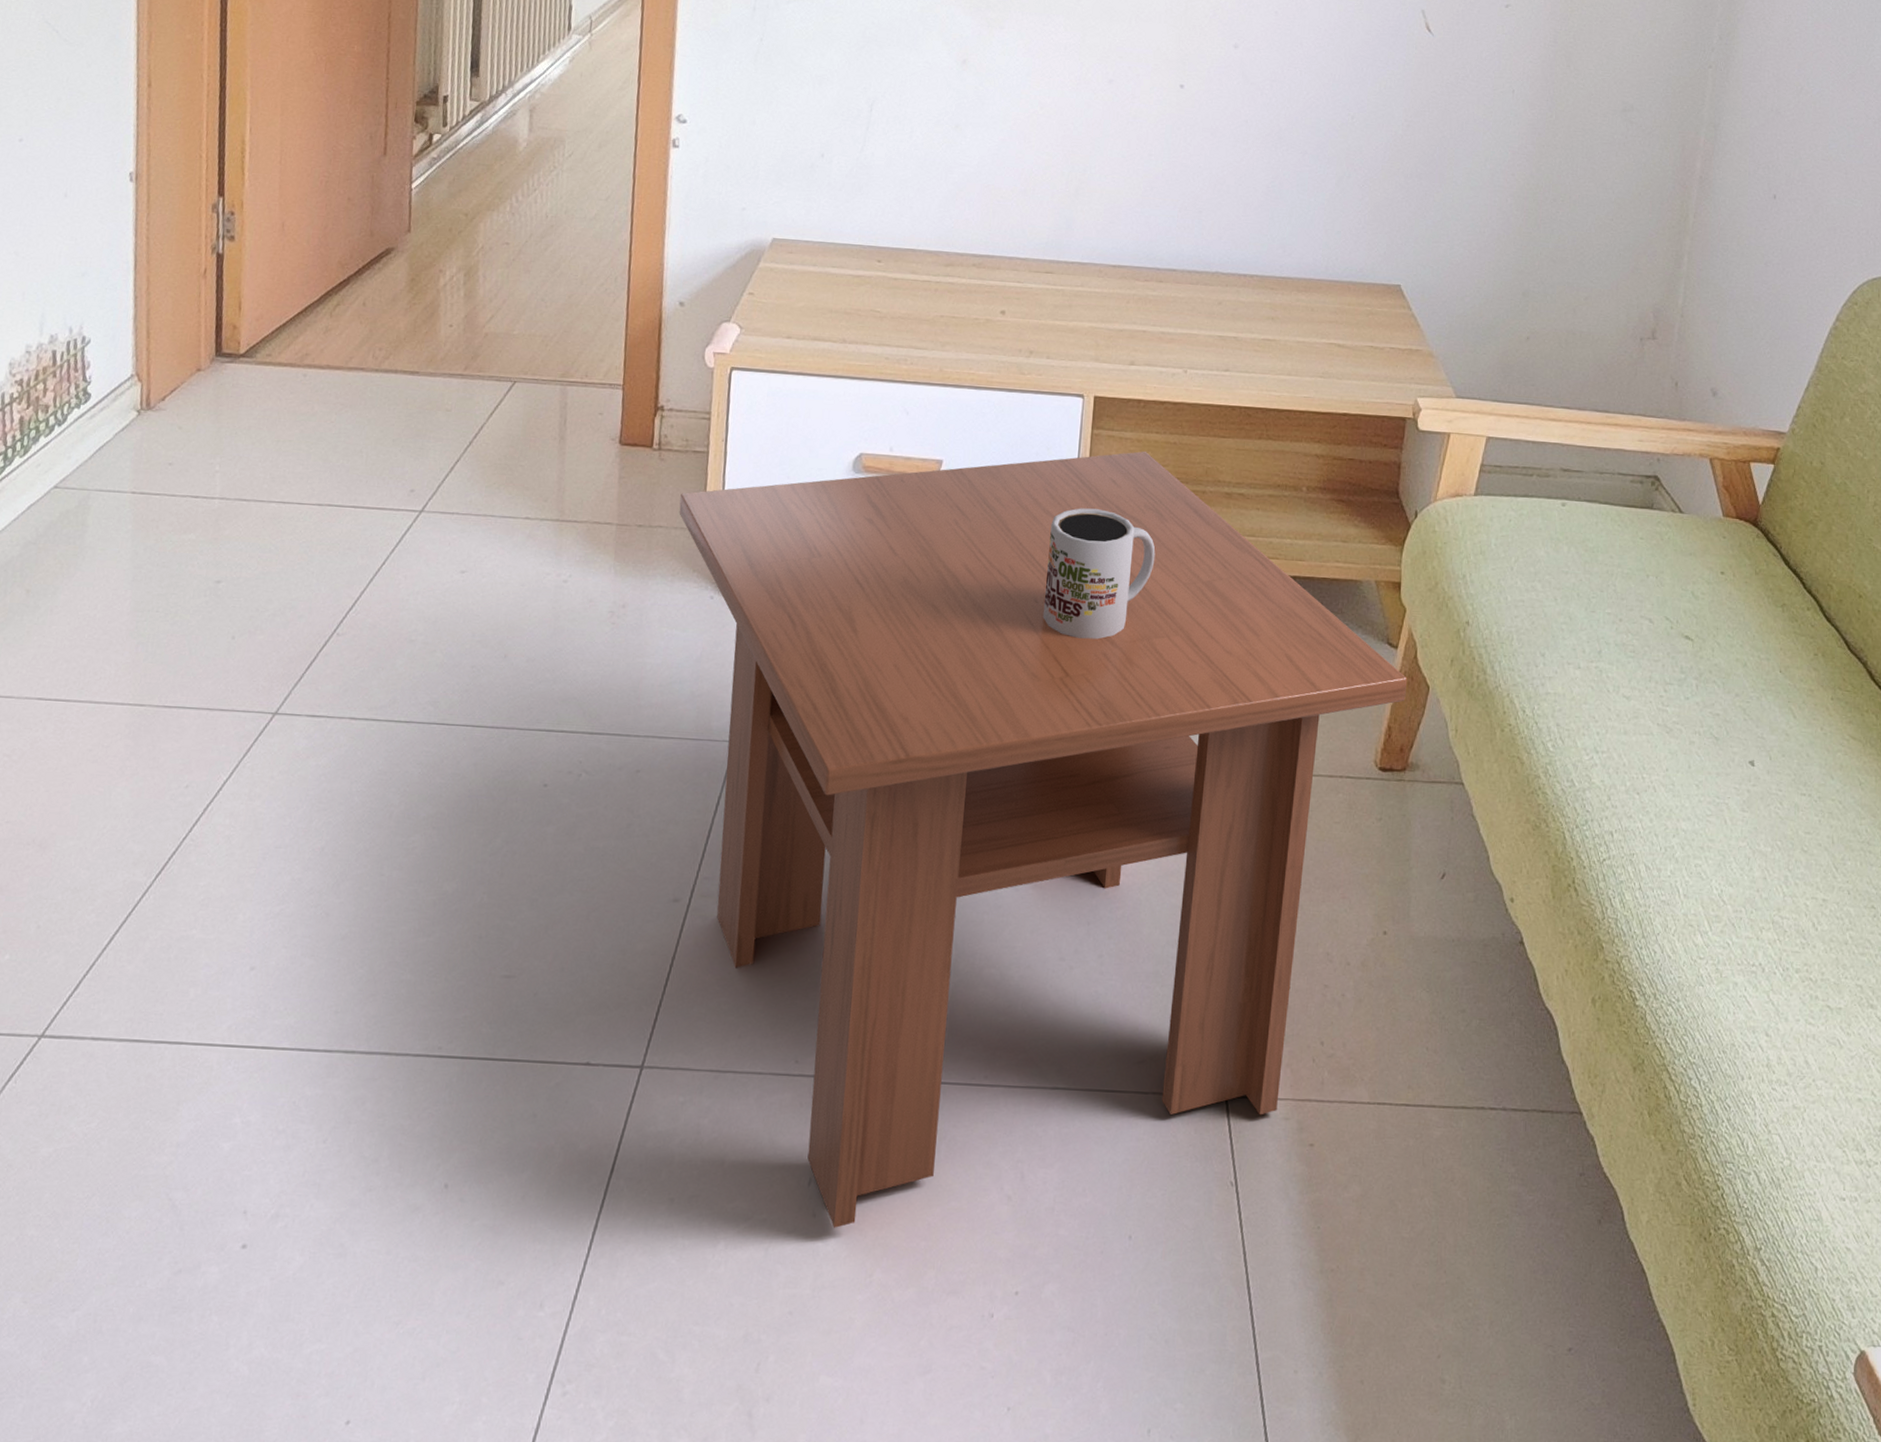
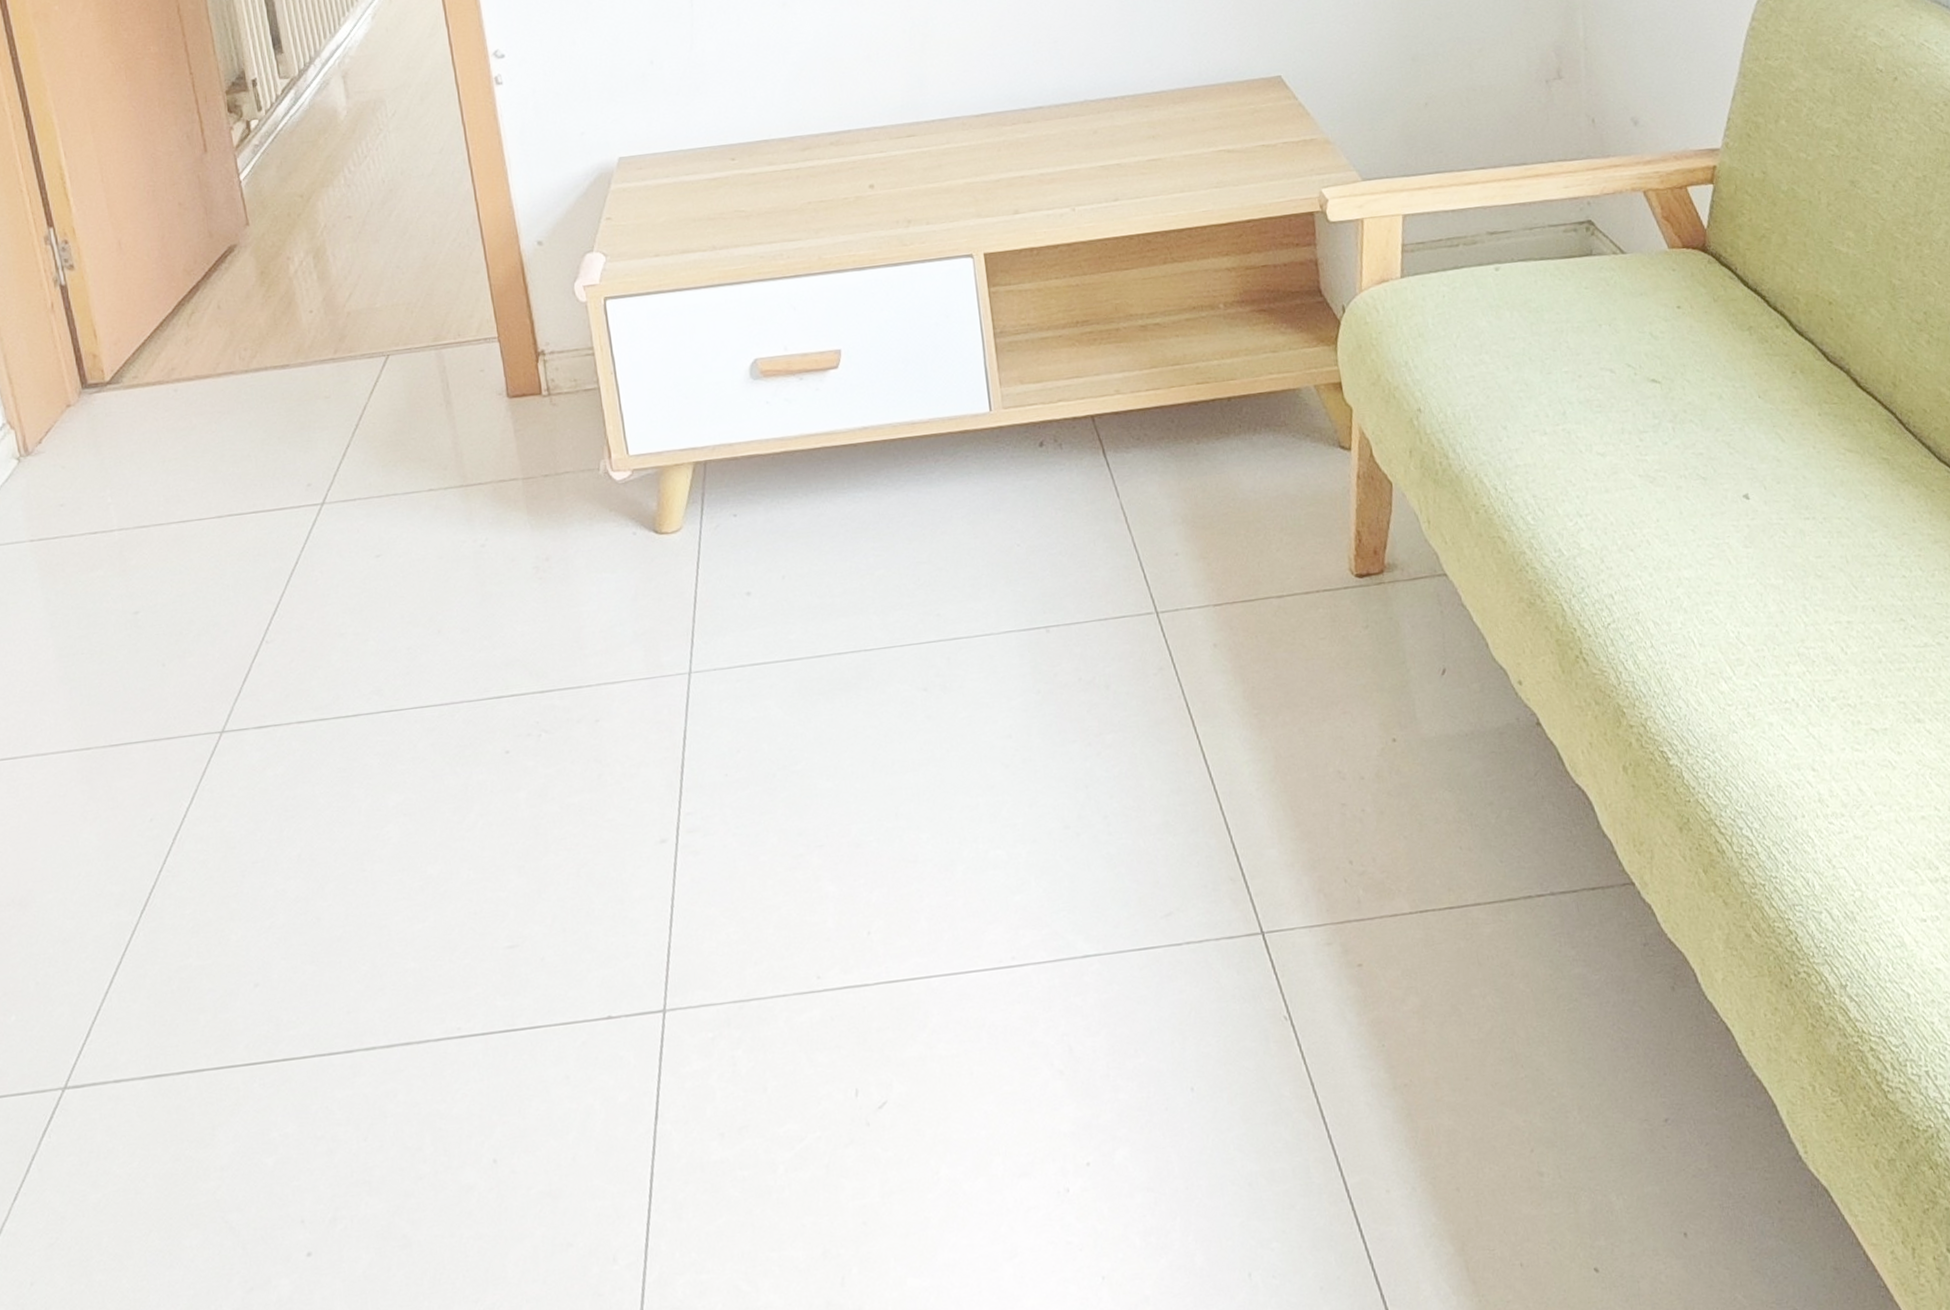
coffee table: present [679,451,1408,1228] -> none [580,300,1369,1133]
mug: present [1043,508,1156,640] -> none [965,367,1081,503]

